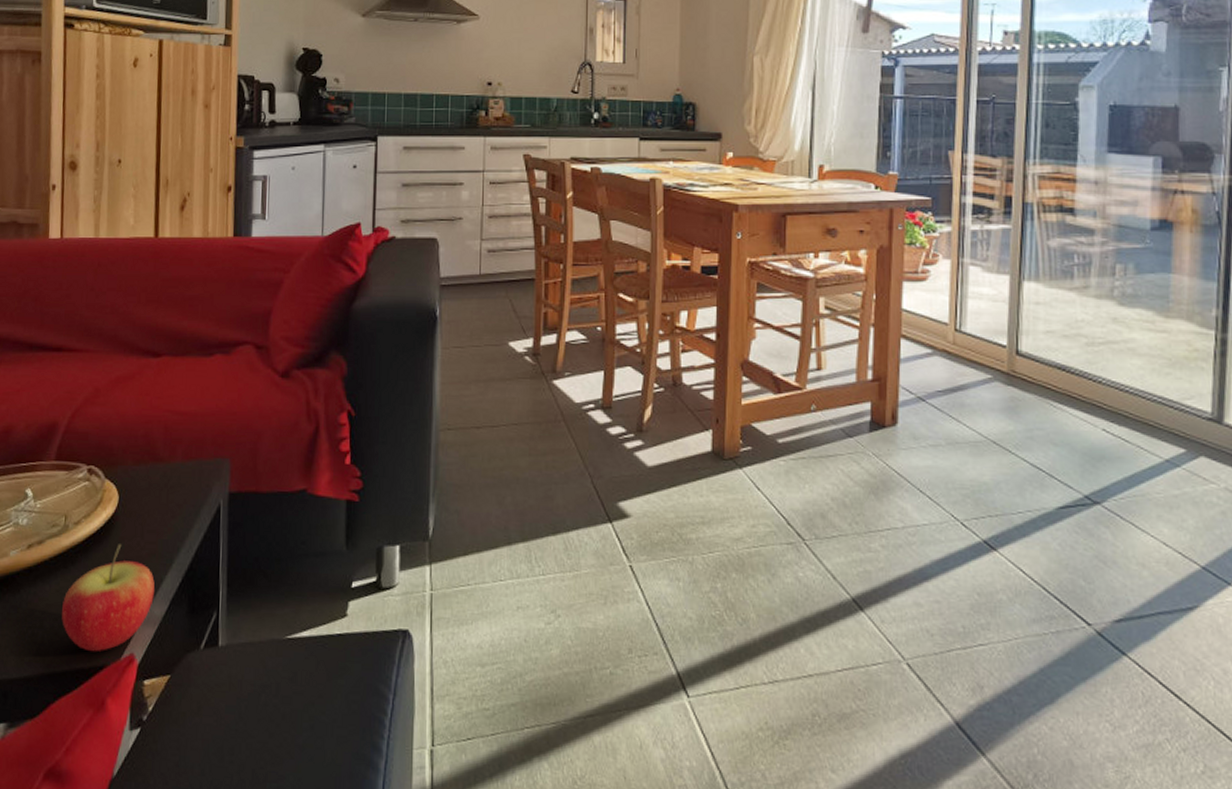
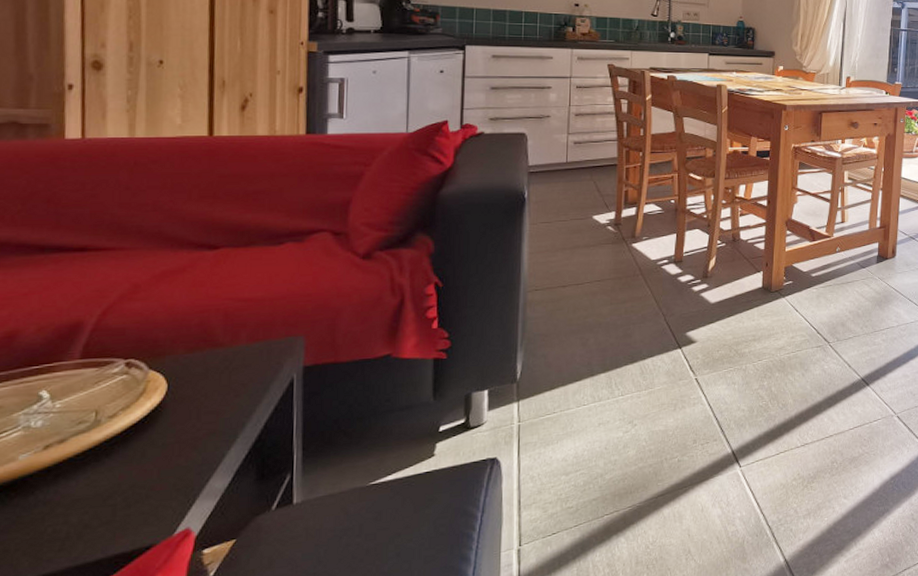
apple: present [62,544,155,652] -> none [94,429,215,536]

